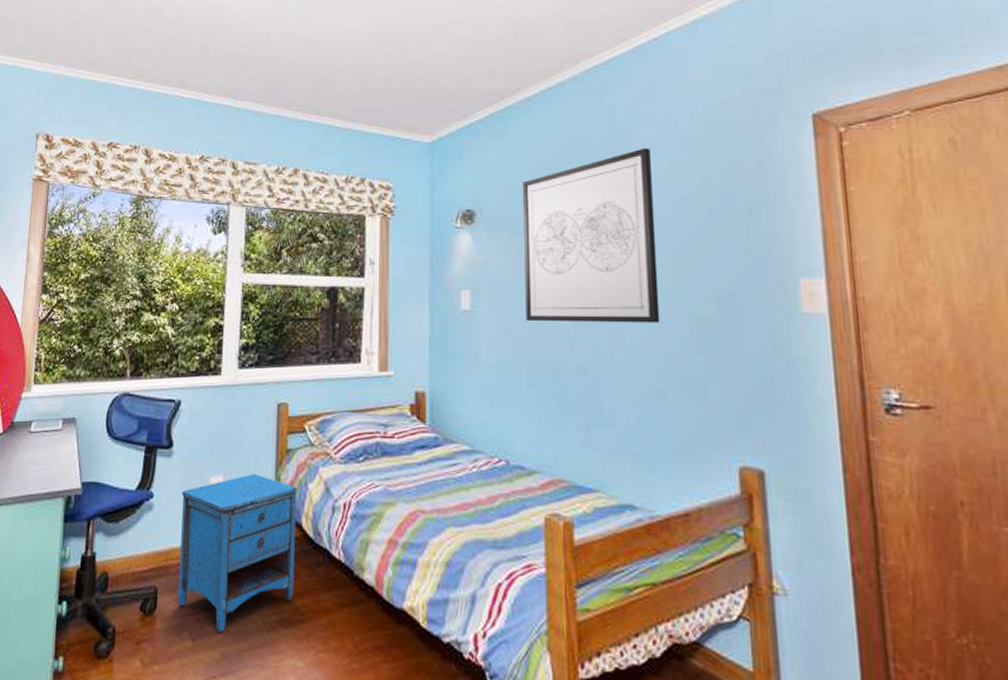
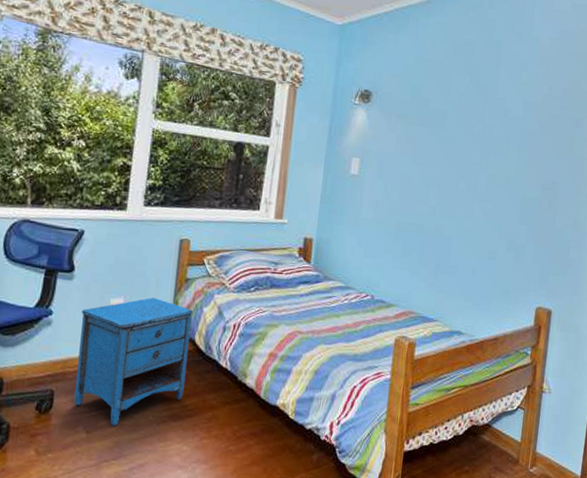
wall art: present [523,147,660,324] -> none [402,59,516,200]

